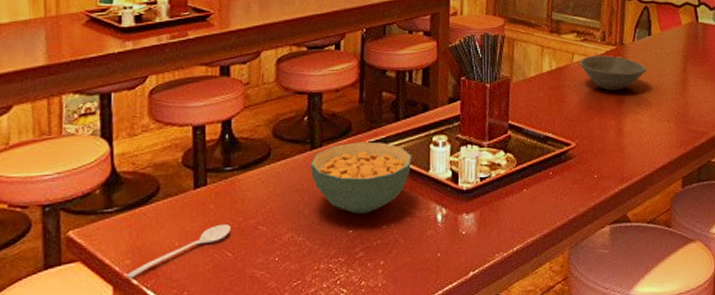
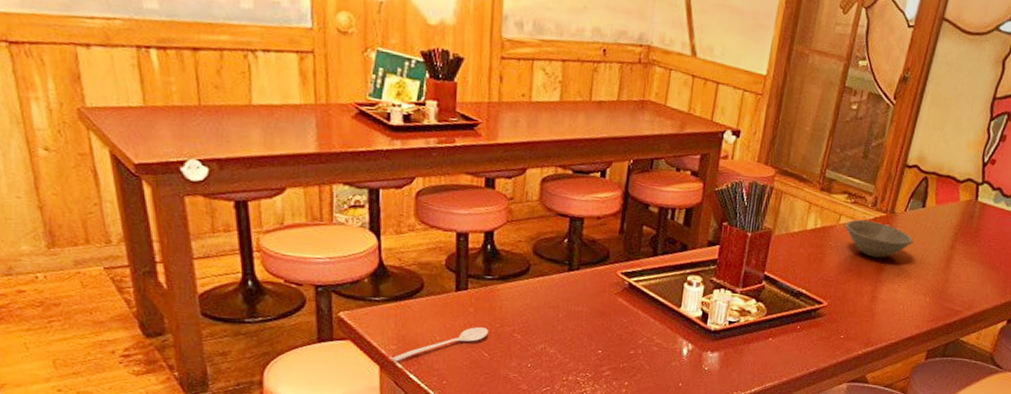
cereal bowl: present [310,141,412,214] -> none [566,270,666,338]

